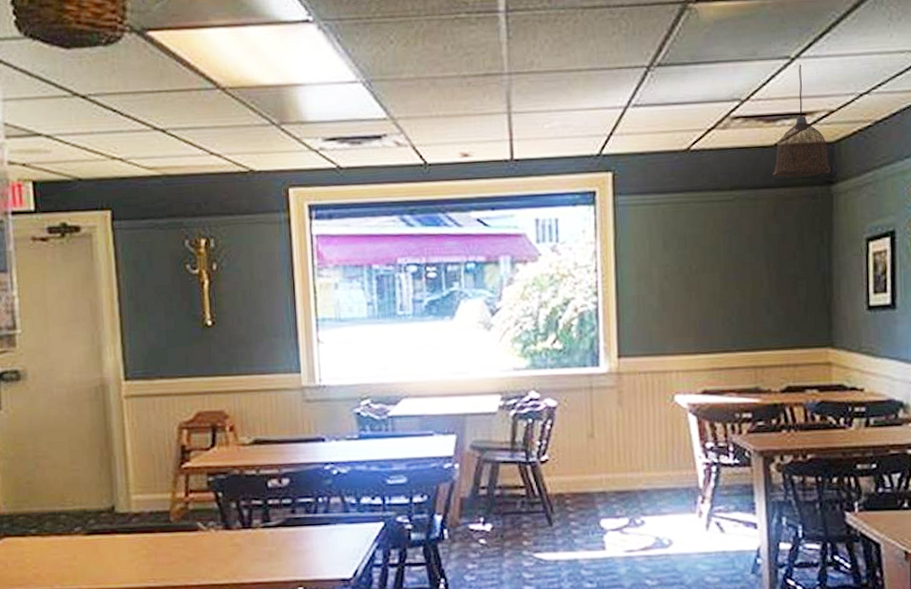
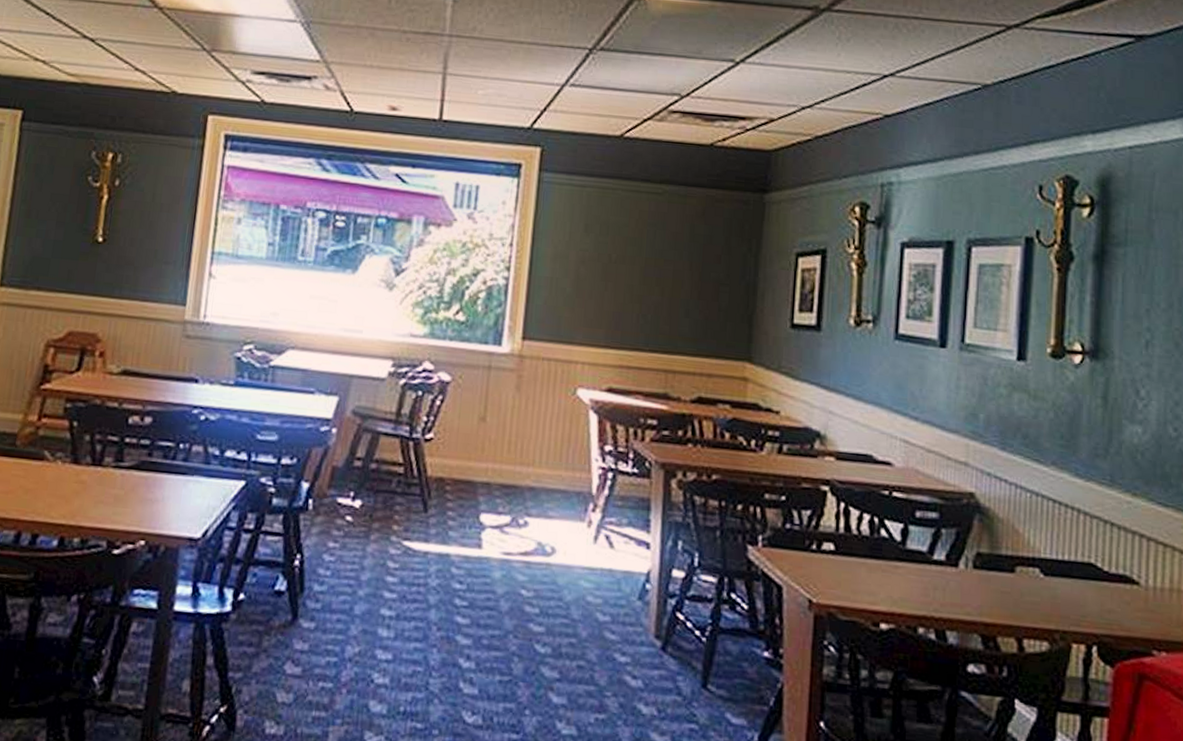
pendant lamp: present [772,64,831,177] -> none [705,69,766,181]

